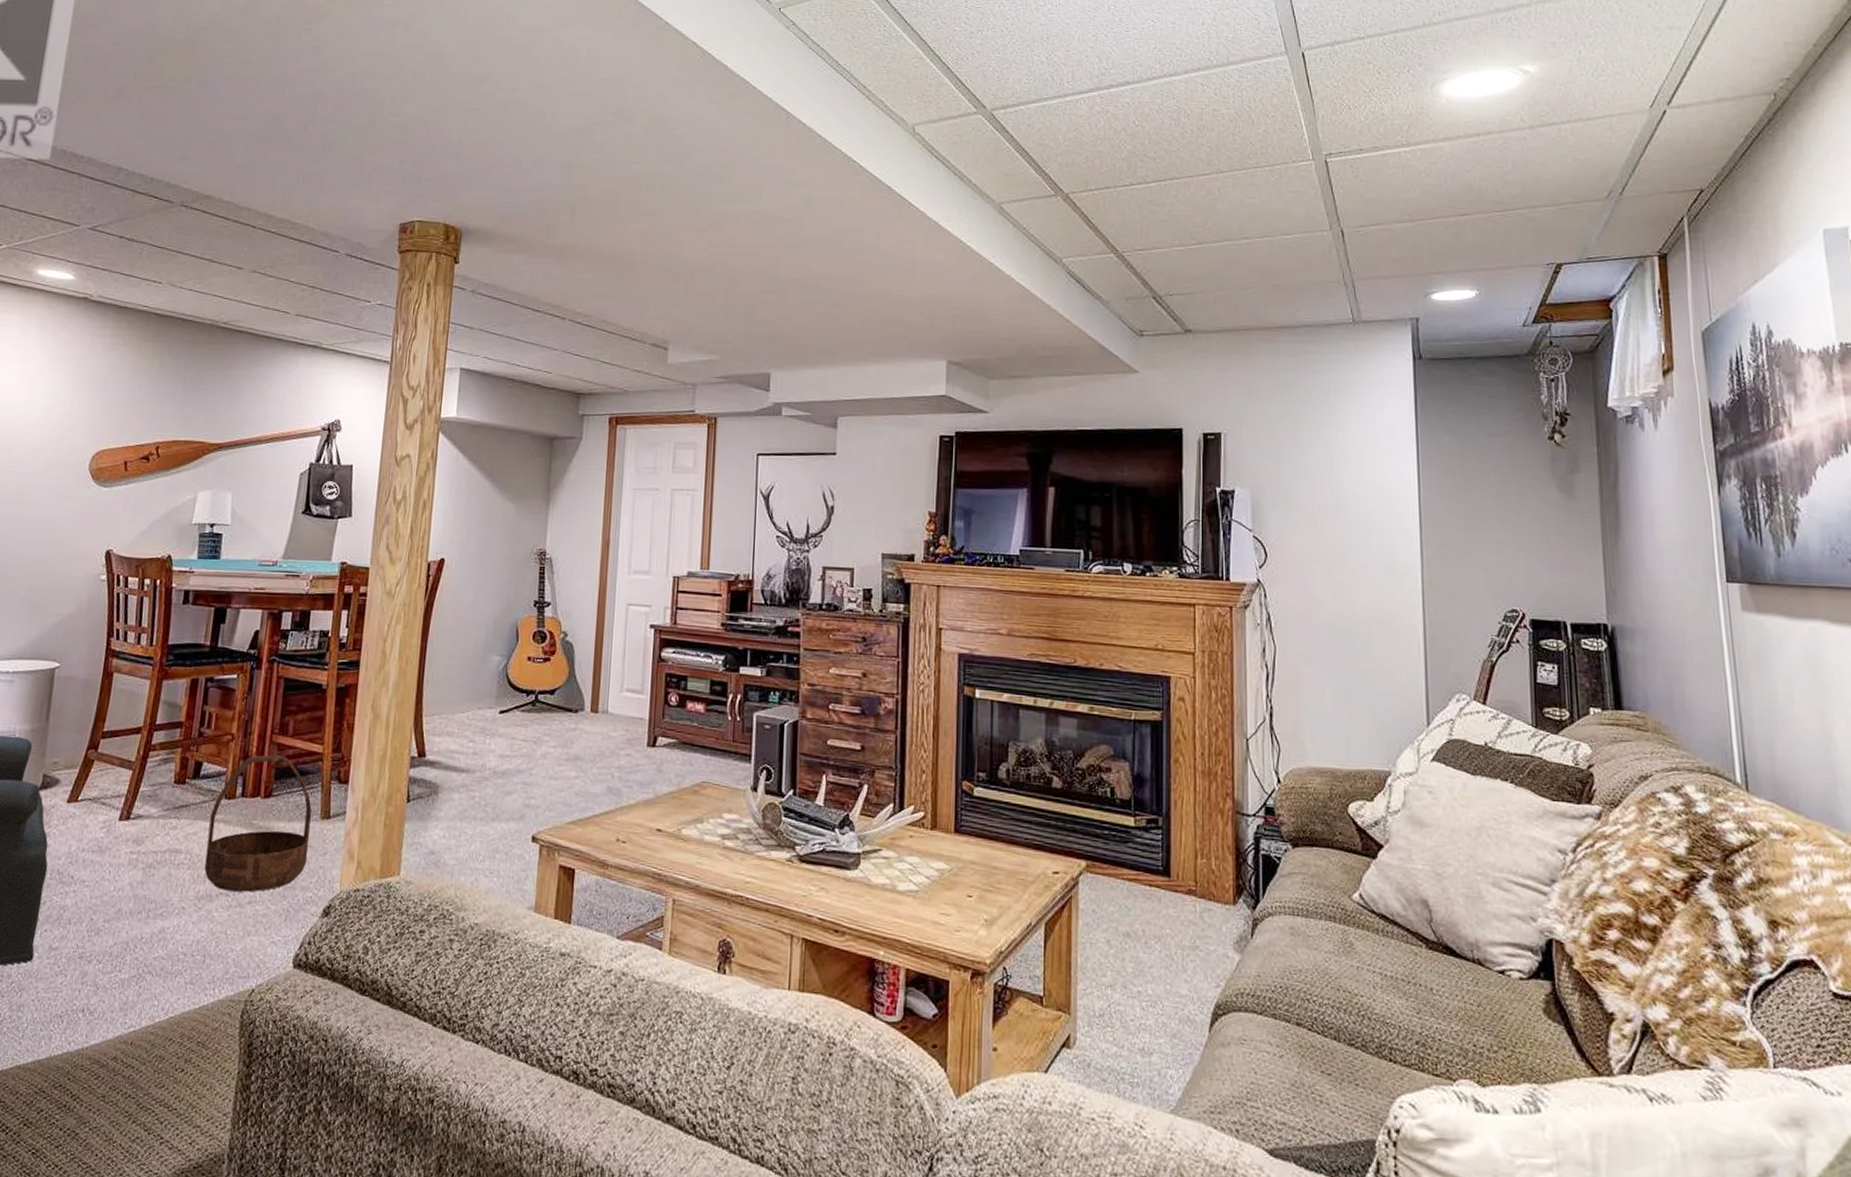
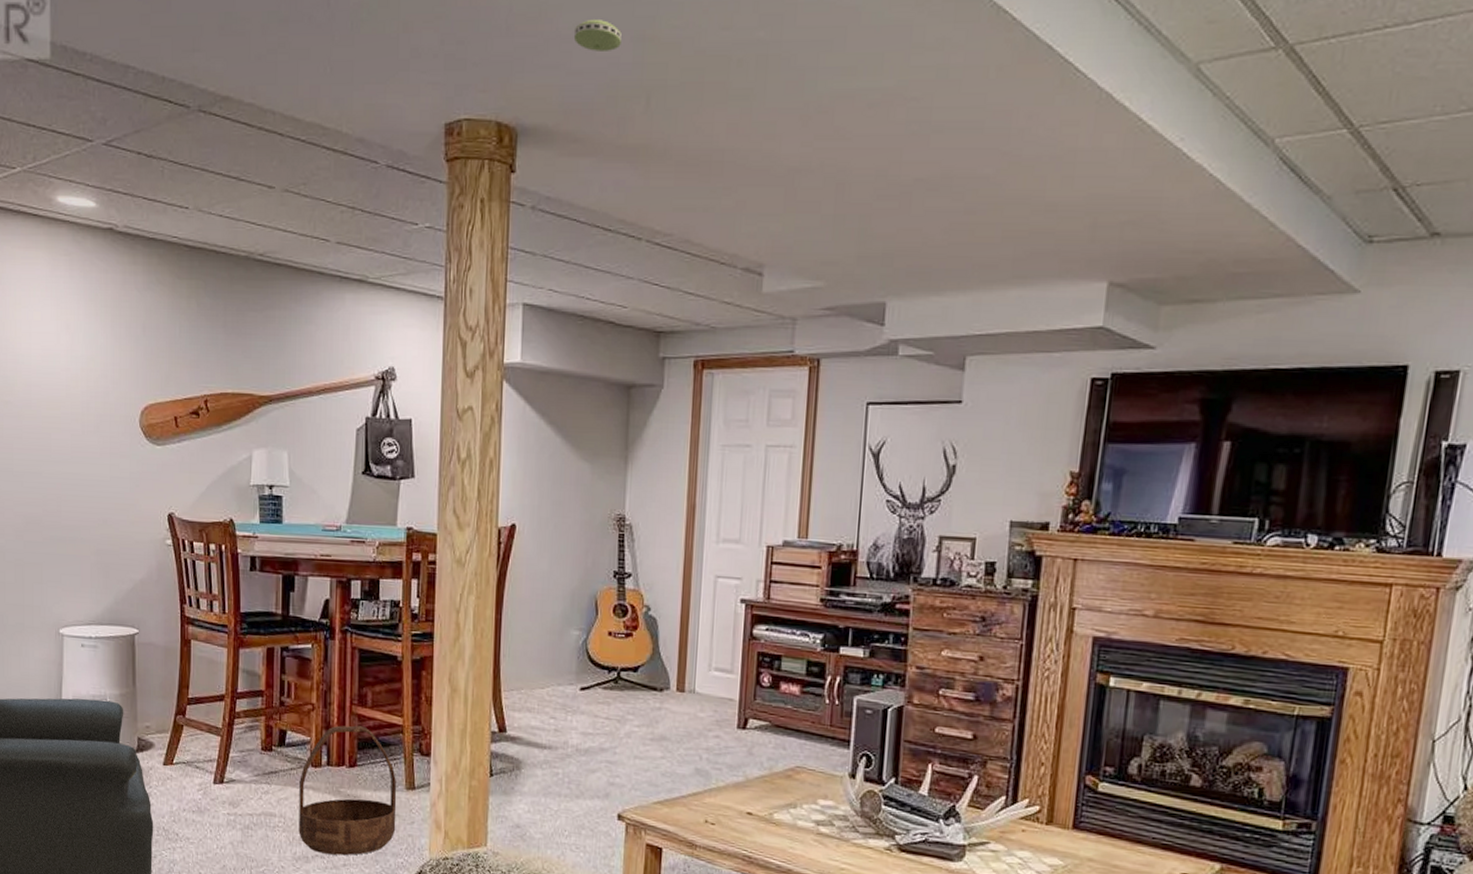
smoke detector: none [512,151,552,175] -> present [573,18,622,51]

